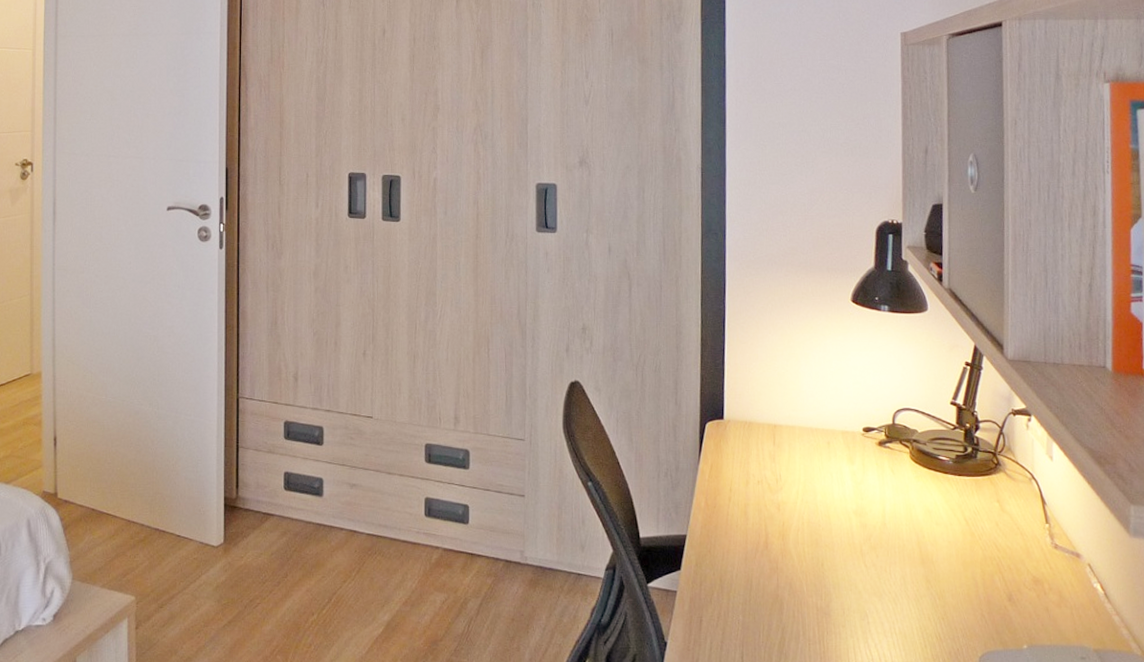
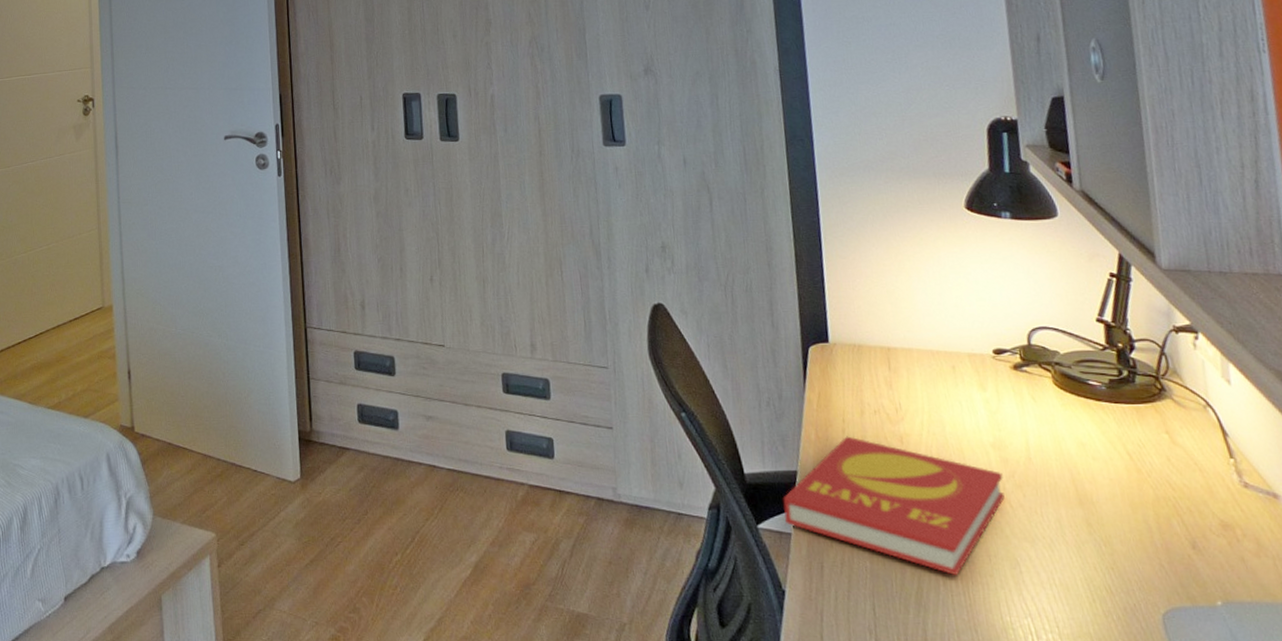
book: none [671,504,861,627] -> present [783,436,1005,576]

